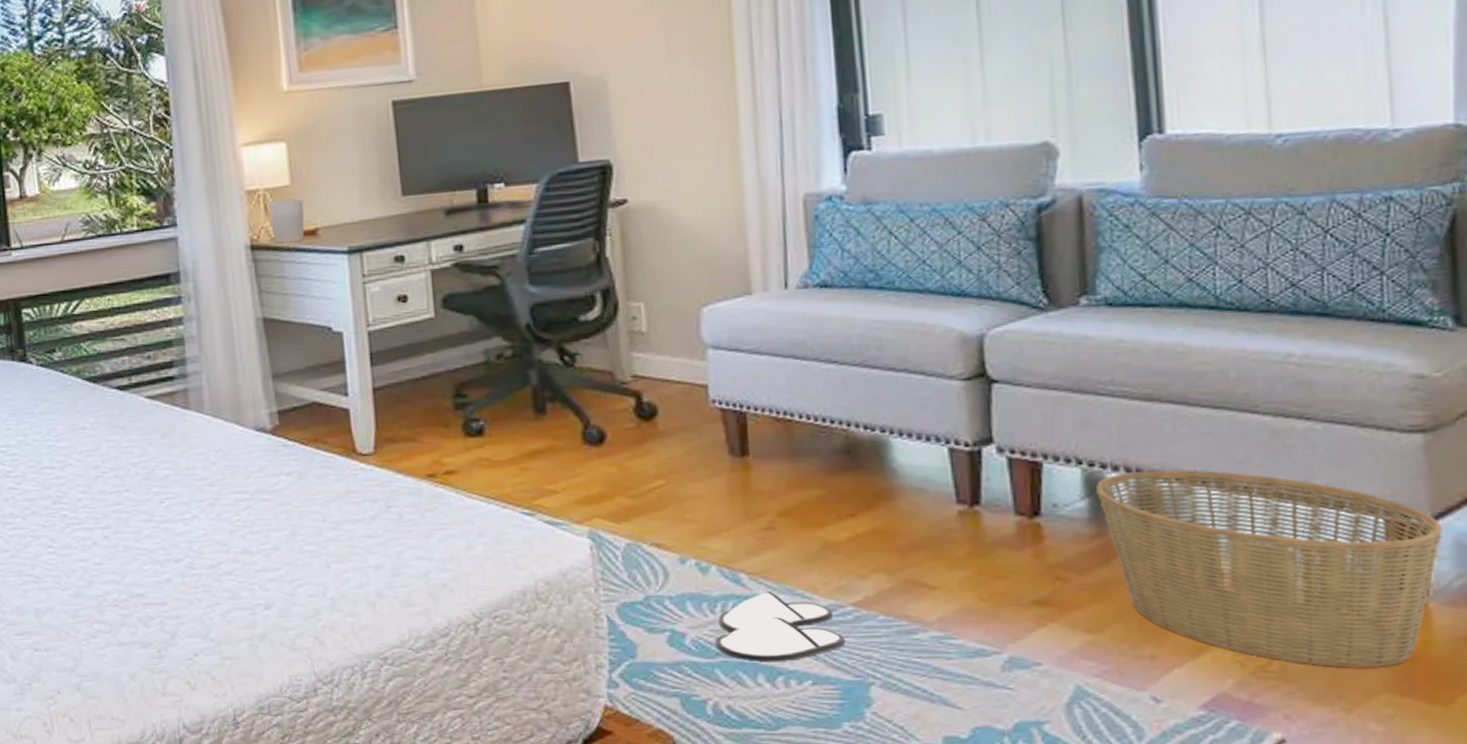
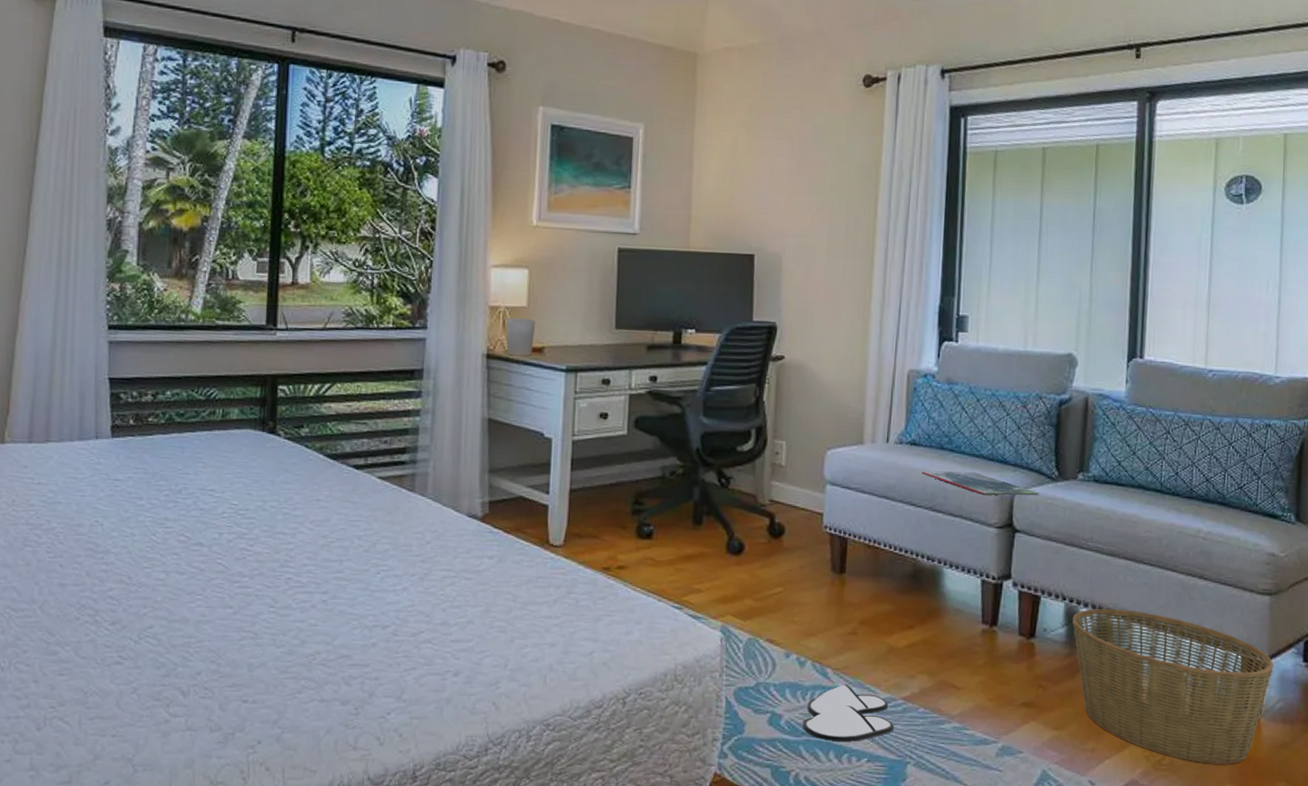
magazine: none [840,311,1022,340] -> present [921,471,1039,496]

